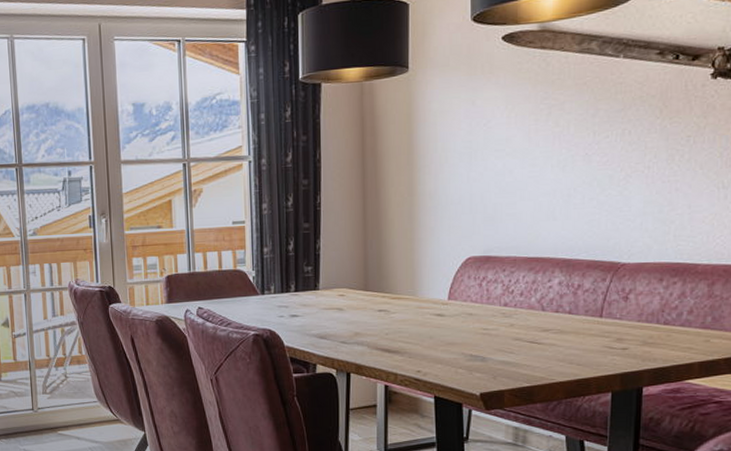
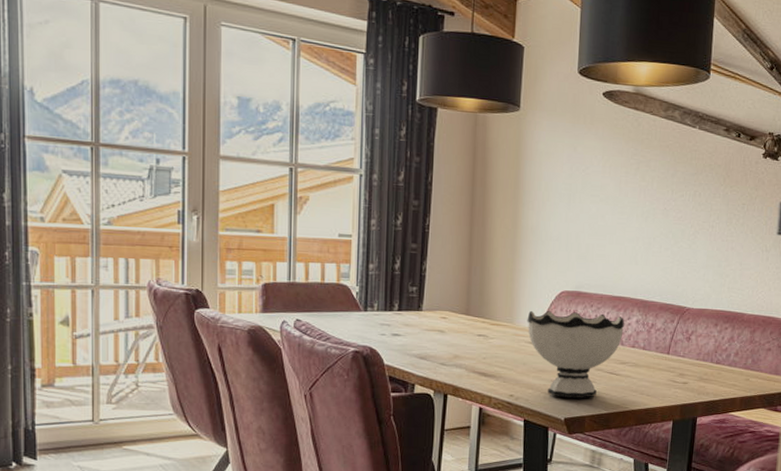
bowl: none [431,279,544,372] -> present [527,310,624,399]

